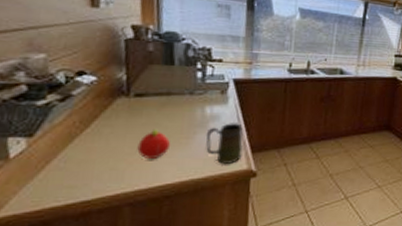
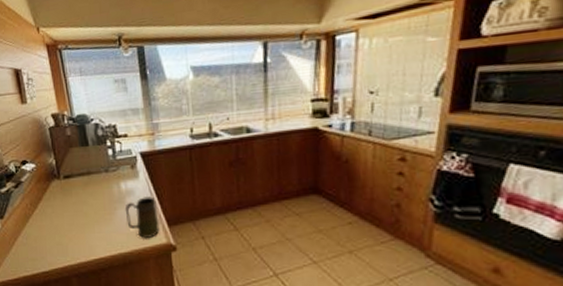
fruit: present [137,129,171,158] -> none [73,207,98,234]

